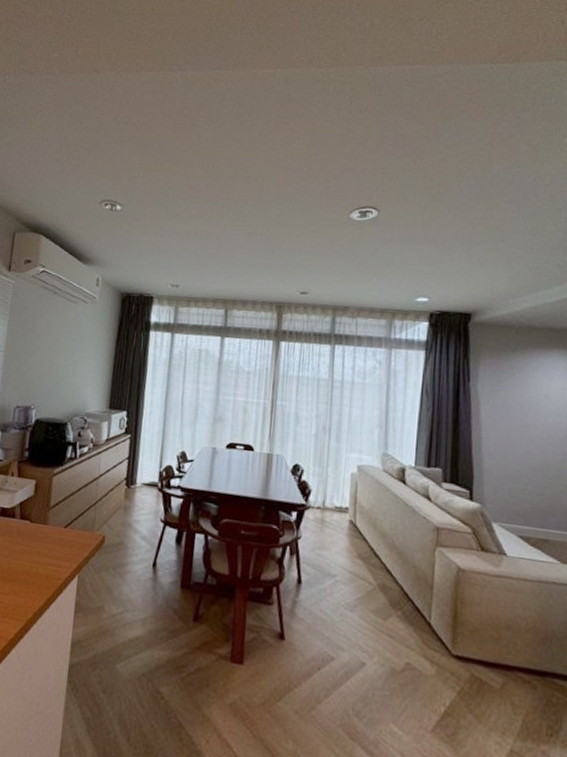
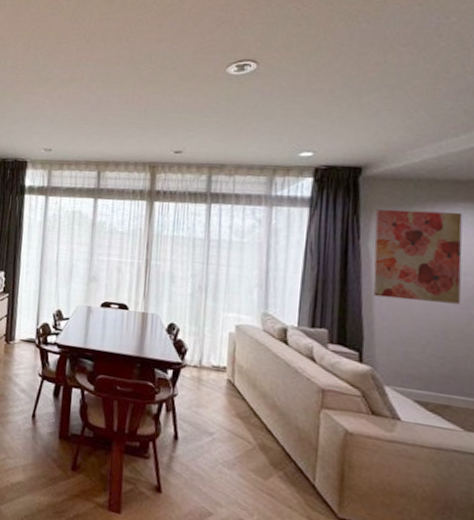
wall art: none [481,354,557,444] -> present [373,209,463,304]

